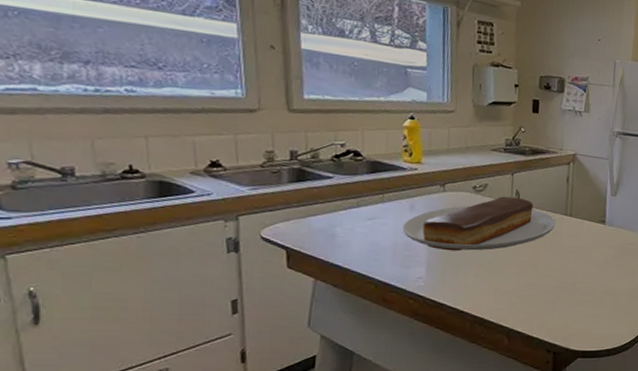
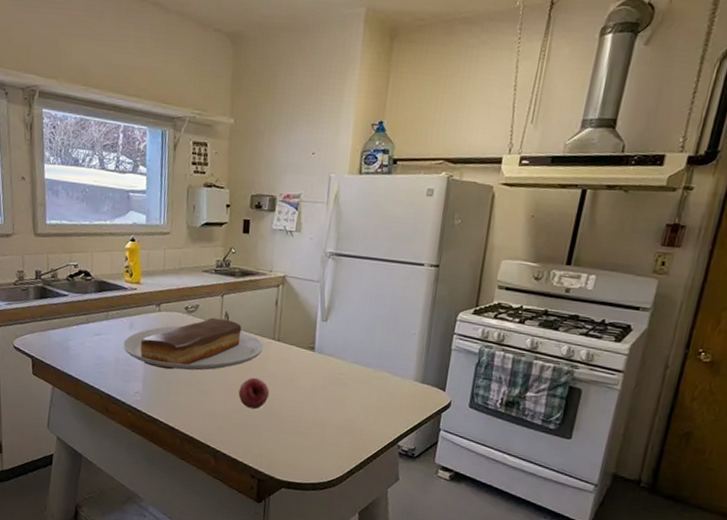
fruit: none [531,253,563,284] -> present [238,377,269,409]

